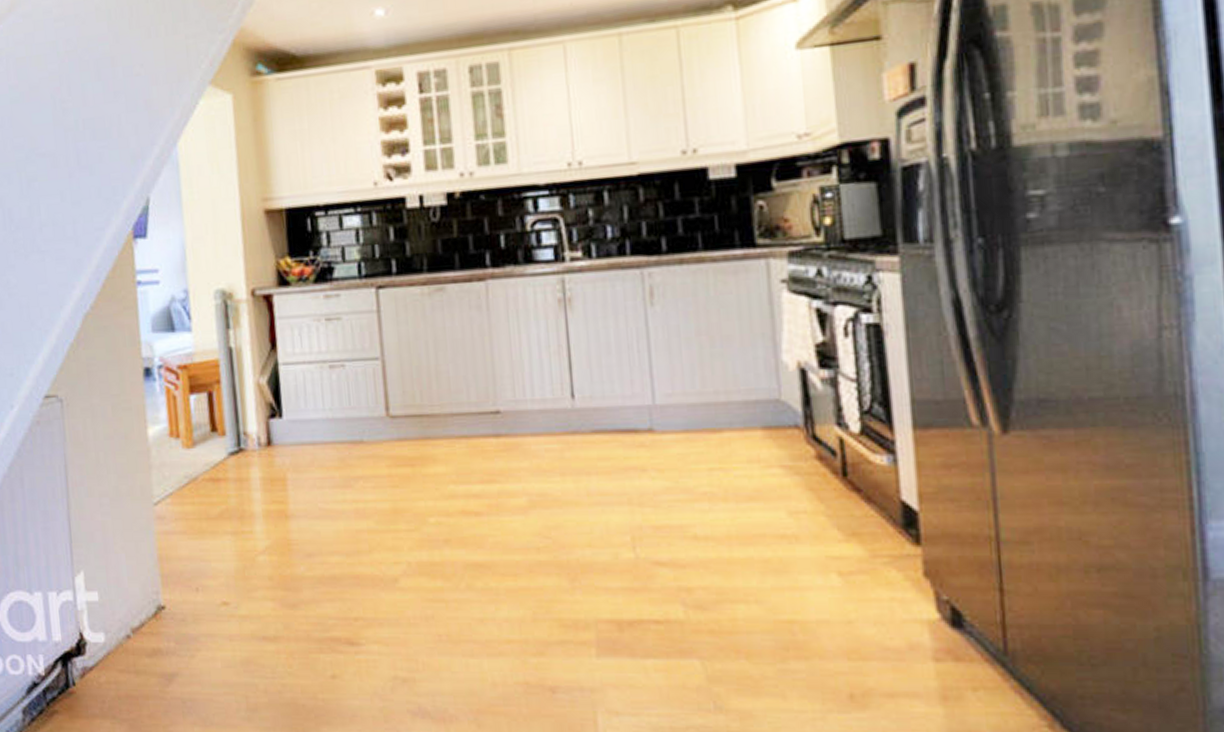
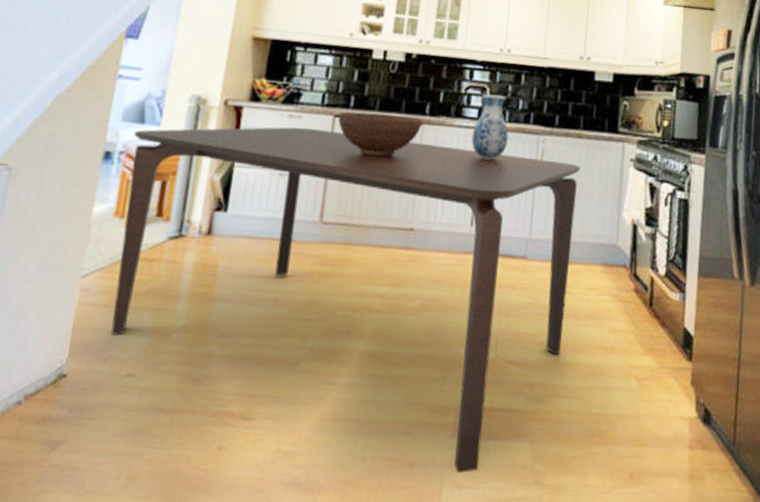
dining table: none [168,299,722,699] -> present [111,127,581,474]
fruit bowl: none [381,272,485,329] -> present [338,112,423,157]
vase: none [551,224,602,312] -> present [471,94,509,160]

